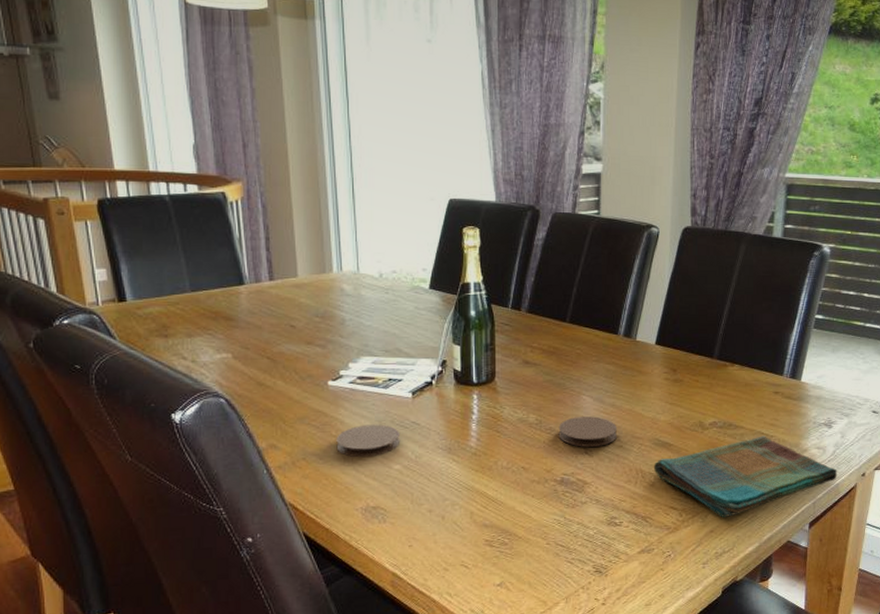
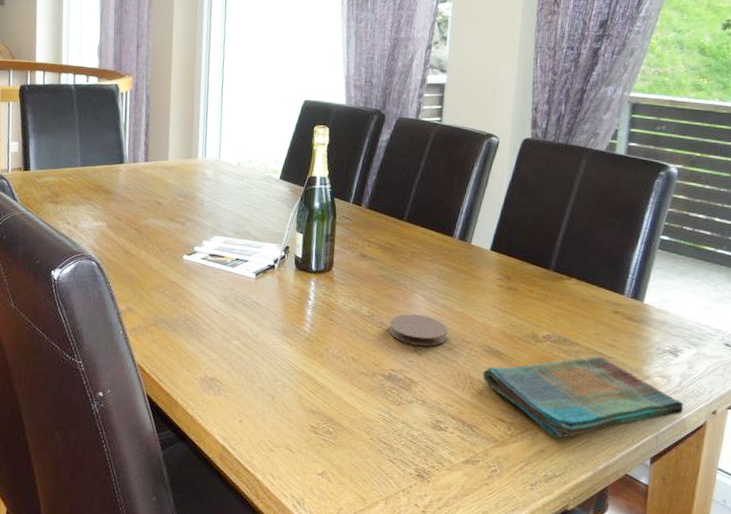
coaster: present [336,424,401,458] -> none [184,299,241,330]

